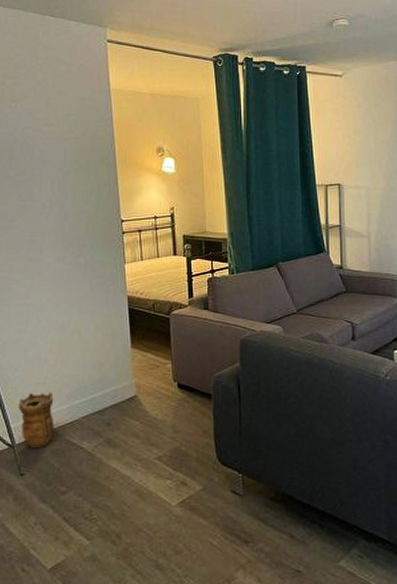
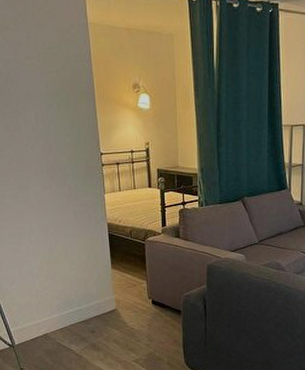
vase: present [18,392,55,449] -> none [16,303,47,349]

